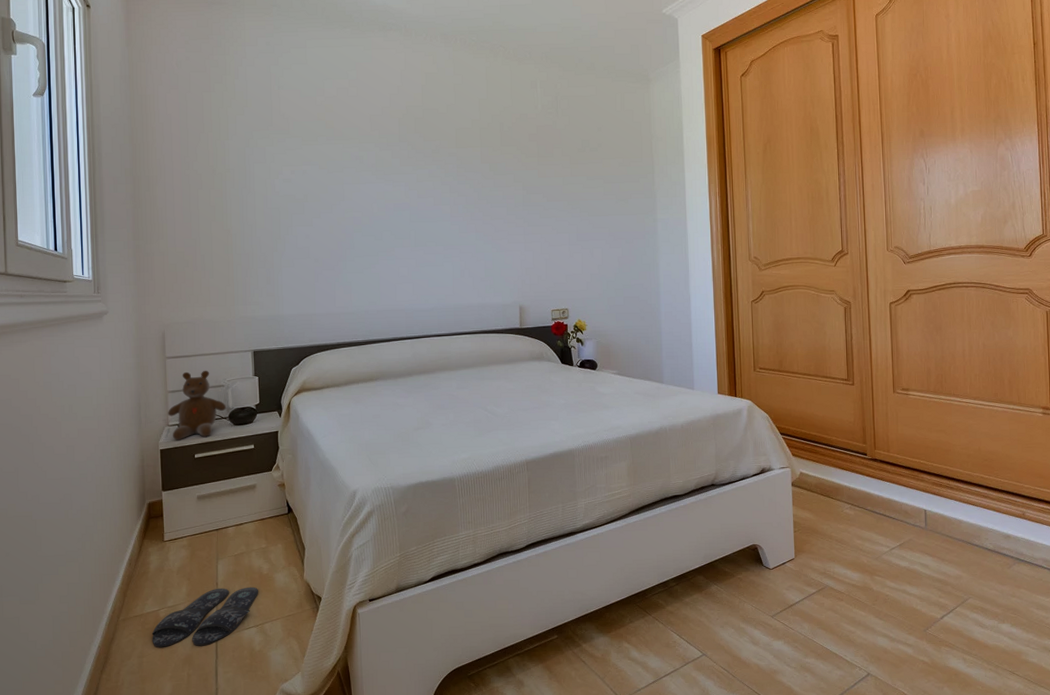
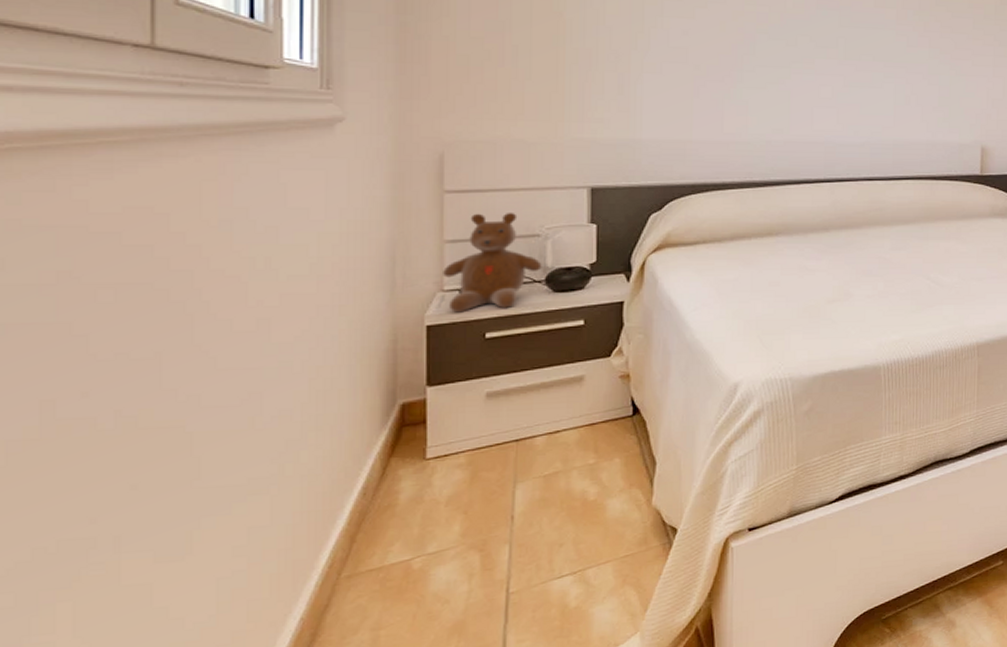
slippers: present [152,587,258,647] -> none [397,519,579,614]

